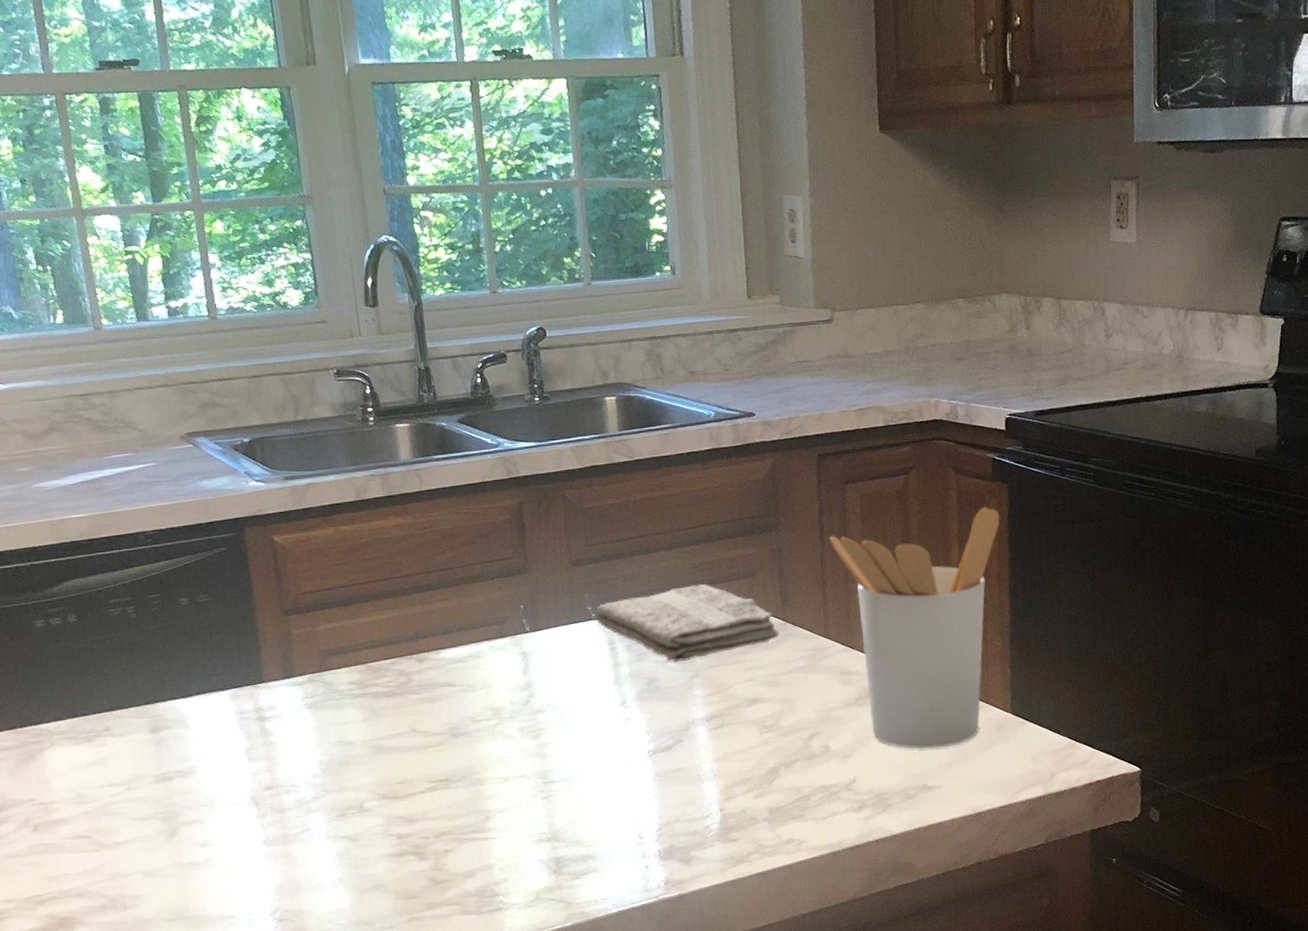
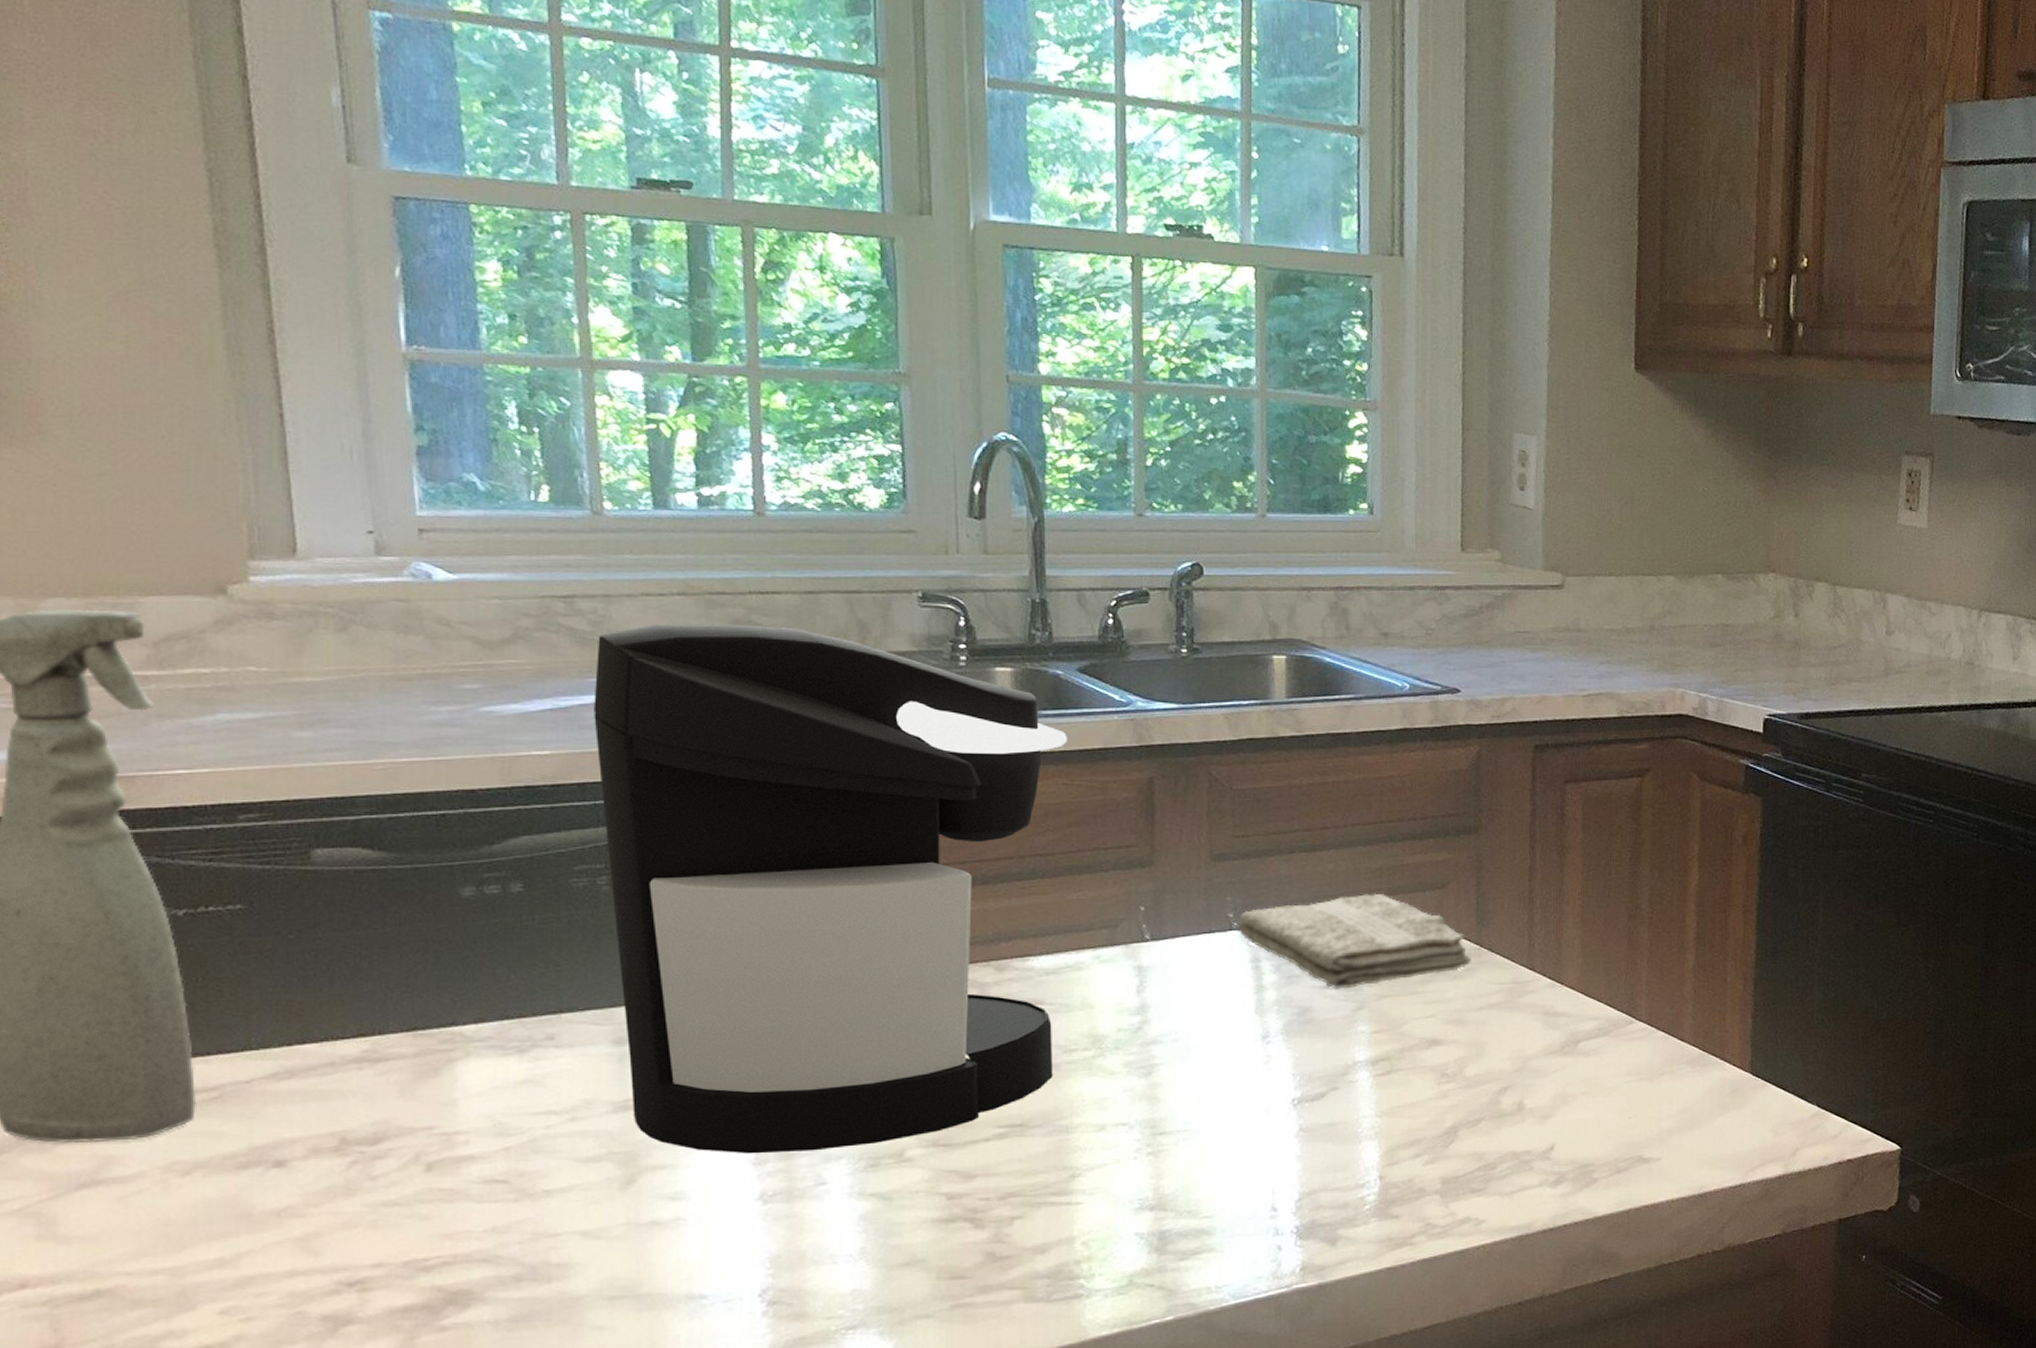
coffee maker: none [108,405,467,810] -> present [594,623,1067,1154]
utensil holder: present [829,506,1000,749] -> none [1542,822,1750,1112]

